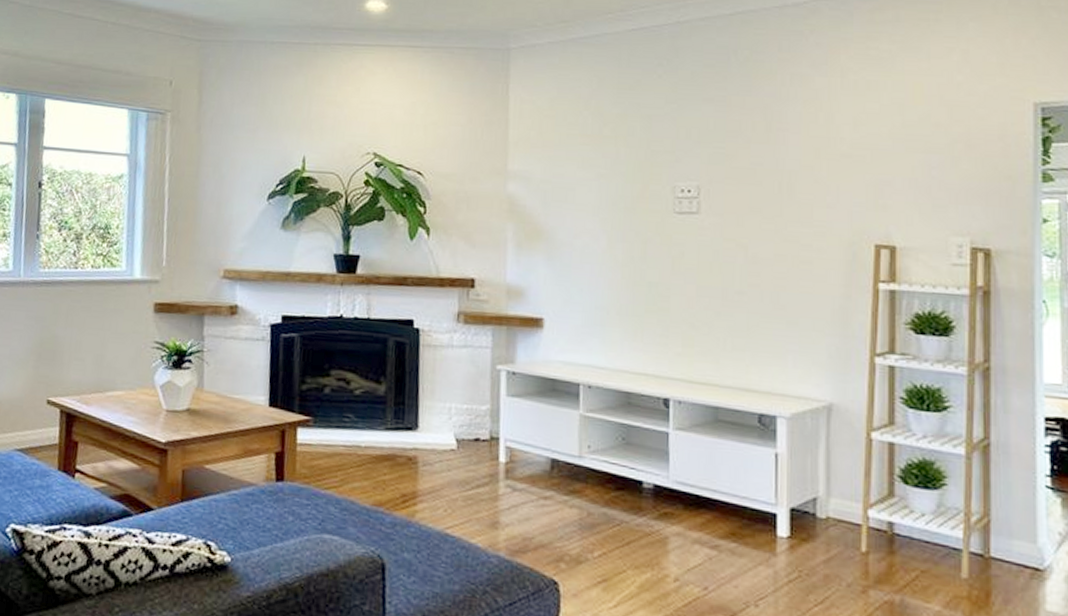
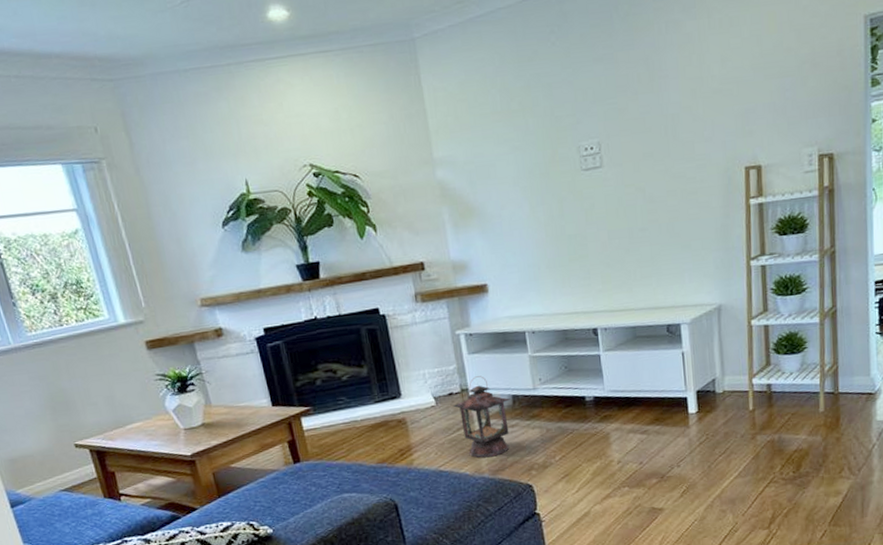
candle lantern: none [477,425,549,532] -> present [453,376,511,458]

